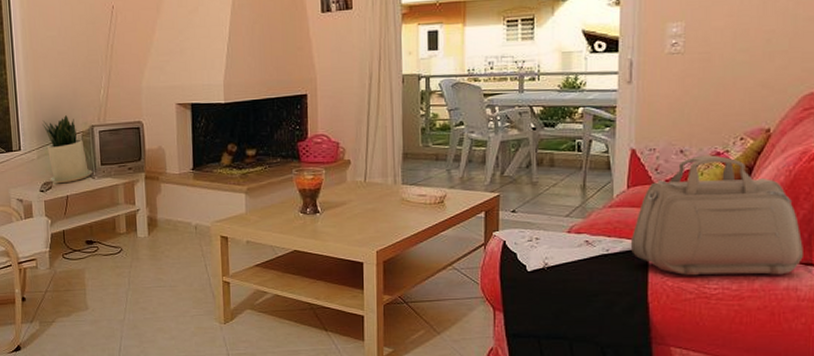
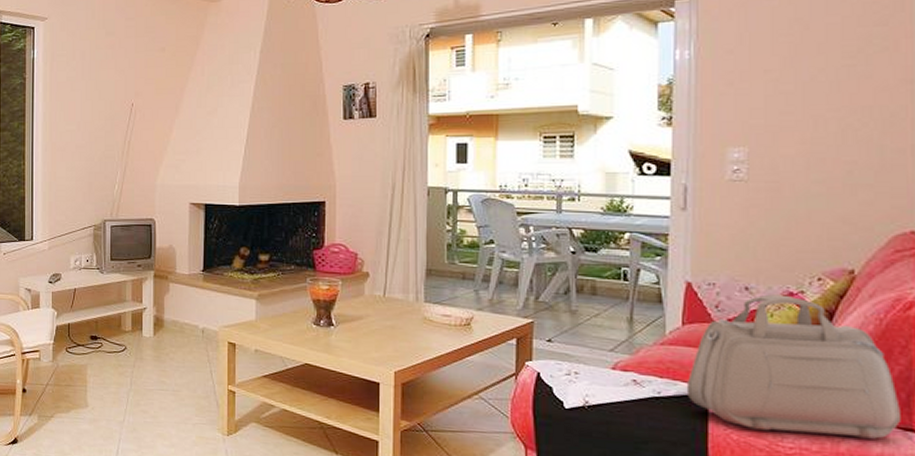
planter: present [42,115,93,184] -> none [56,208,102,276]

